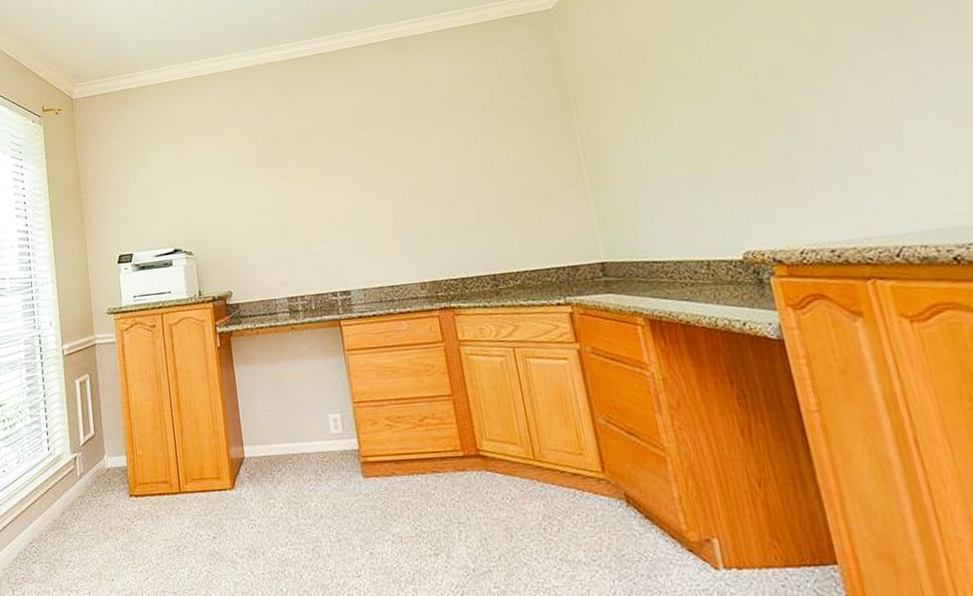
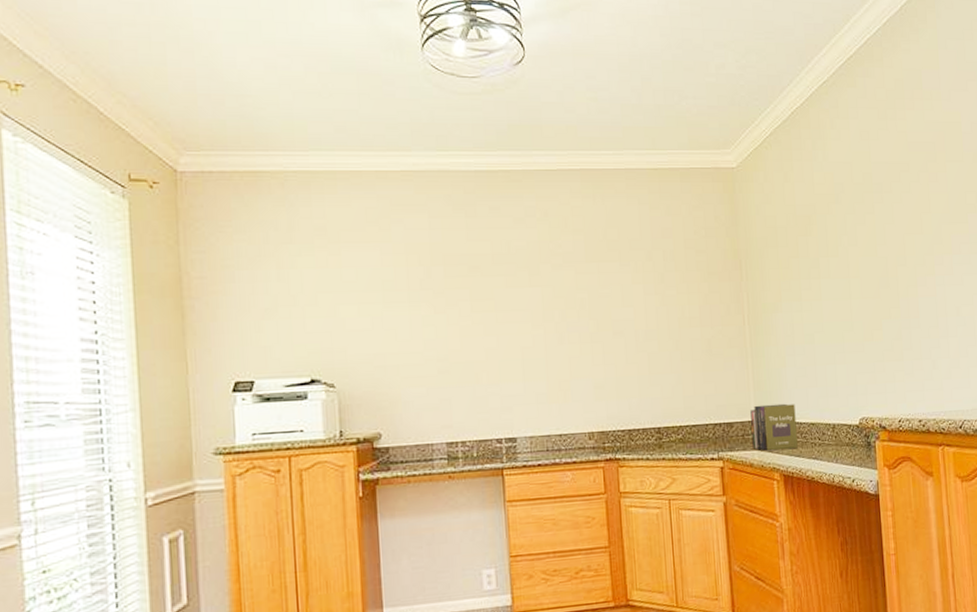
books: none [598,241,663,293] -> present [750,403,798,450]

